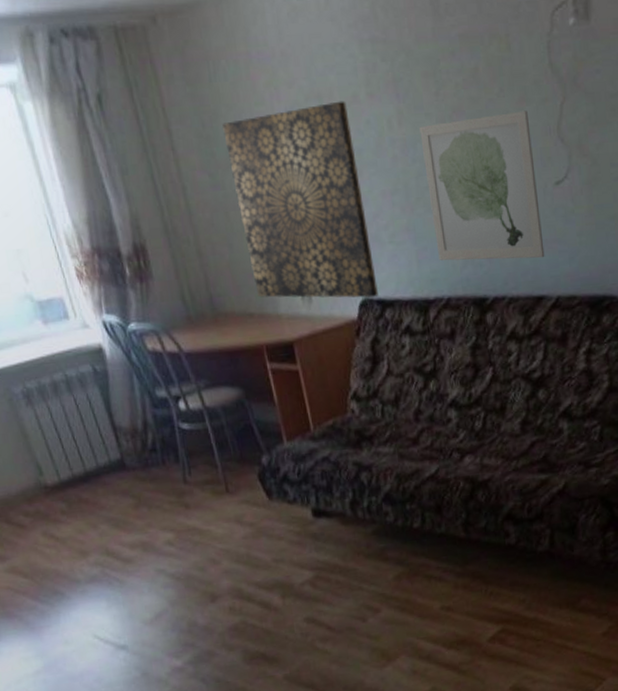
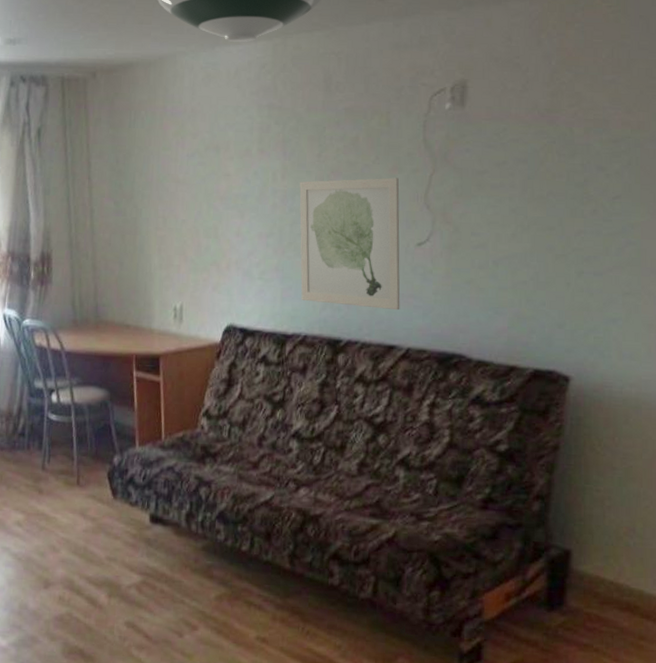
wall art: present [222,101,378,298] -> none [133,153,243,325]

